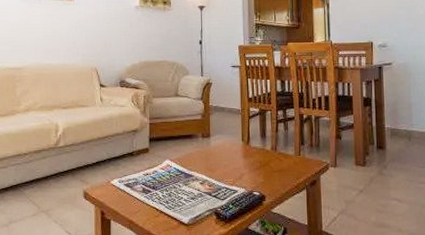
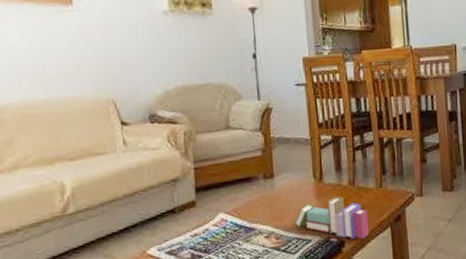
book: none [224,158,287,196] -> present [293,196,369,240]

